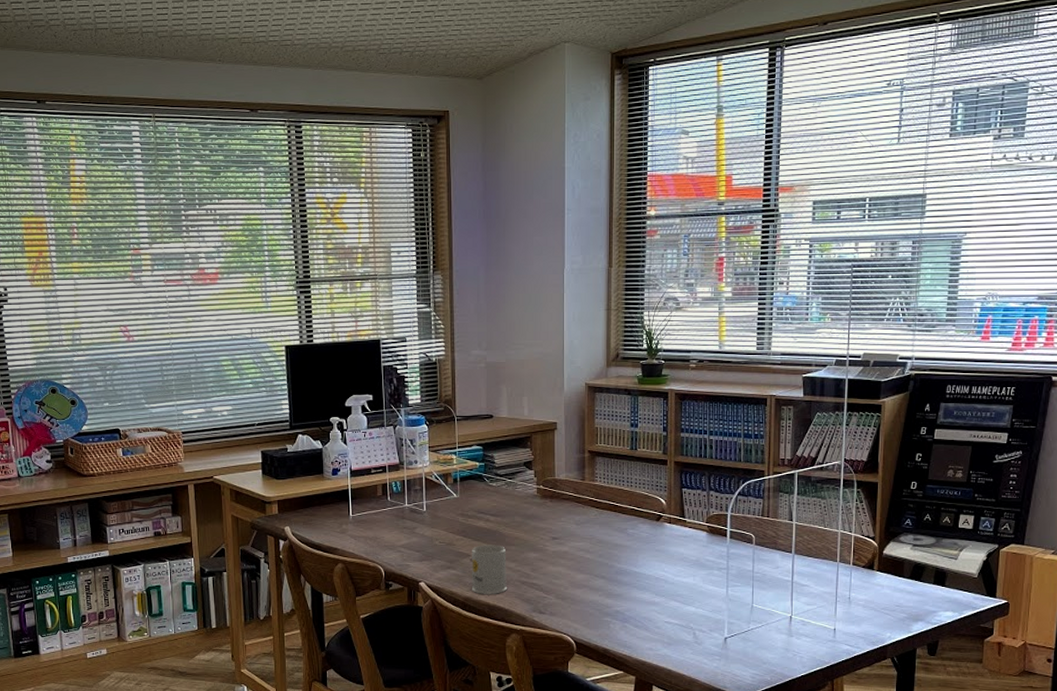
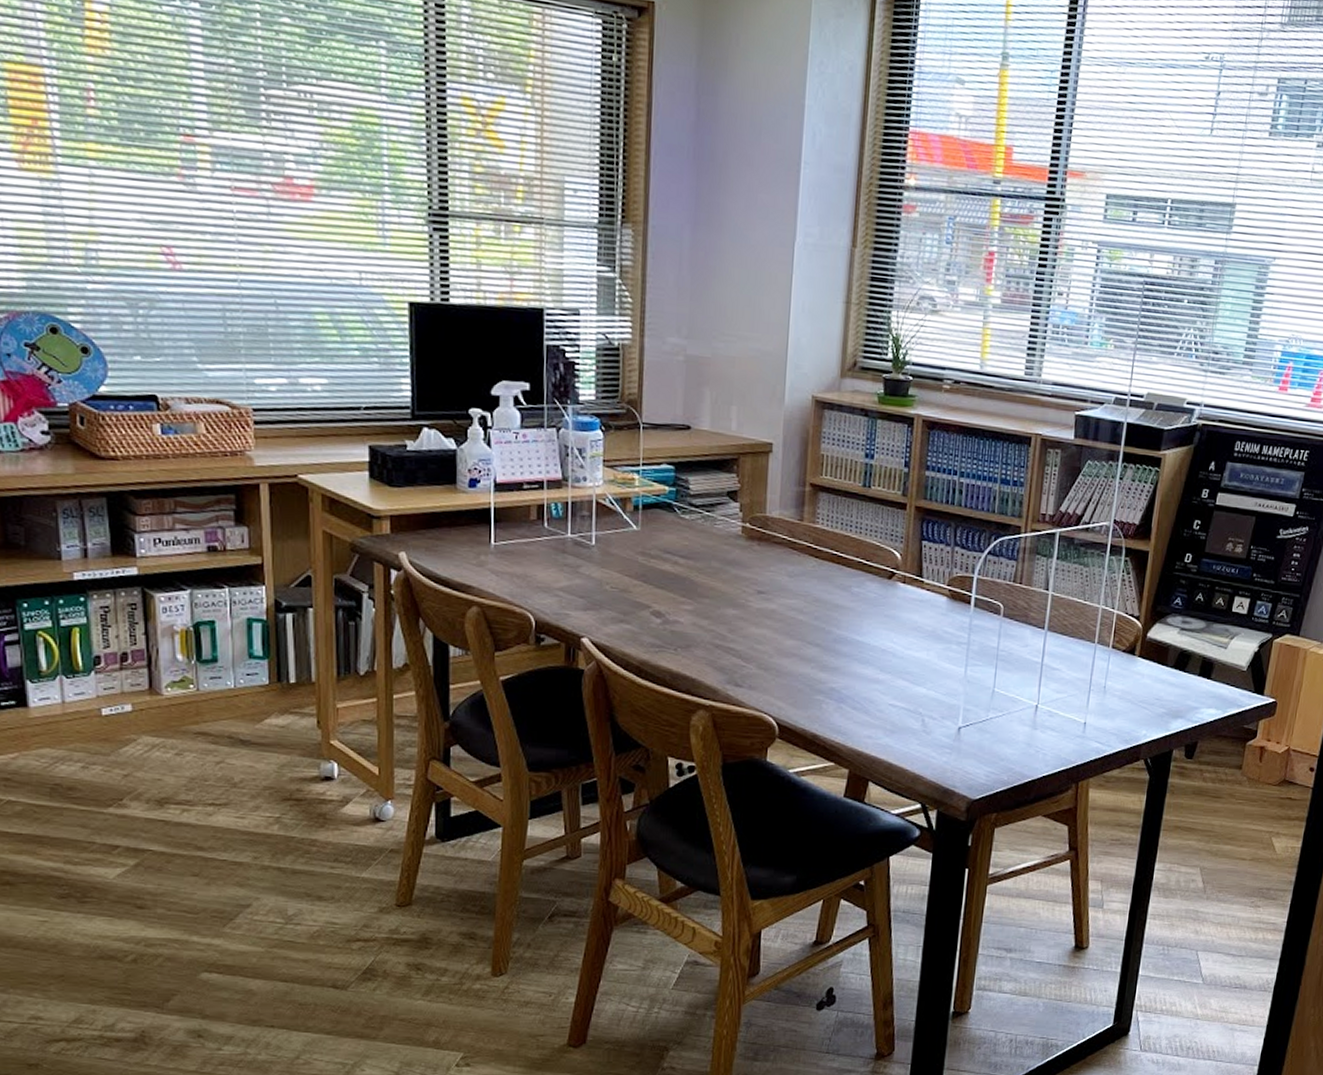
mug: present [471,545,508,594] -> none [649,594,698,659]

